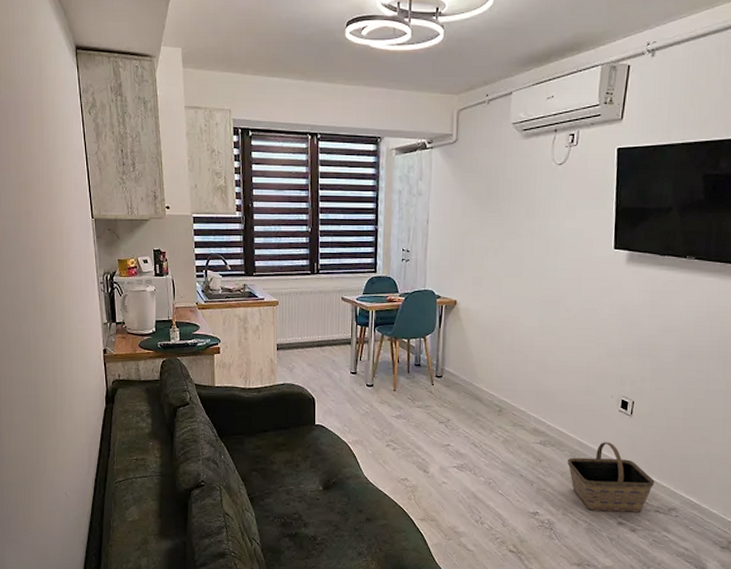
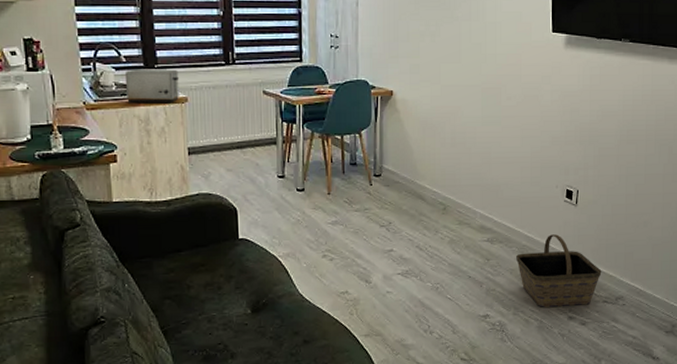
toaster: none [229,276,272,306] -> present [124,69,179,104]

